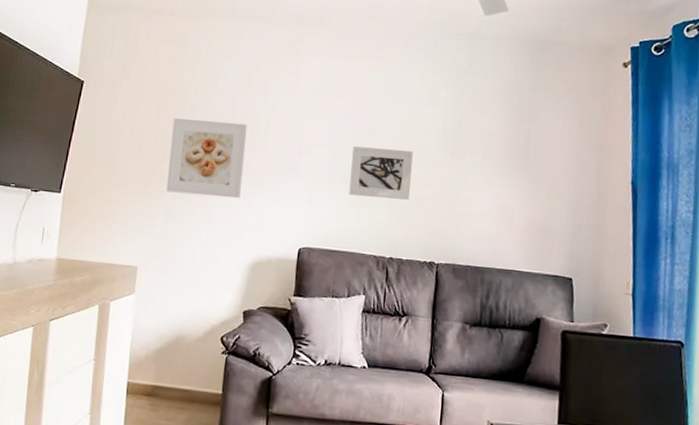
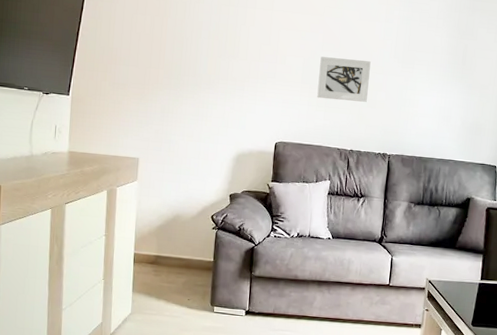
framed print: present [166,117,248,199] -> none [162,30,231,101]

